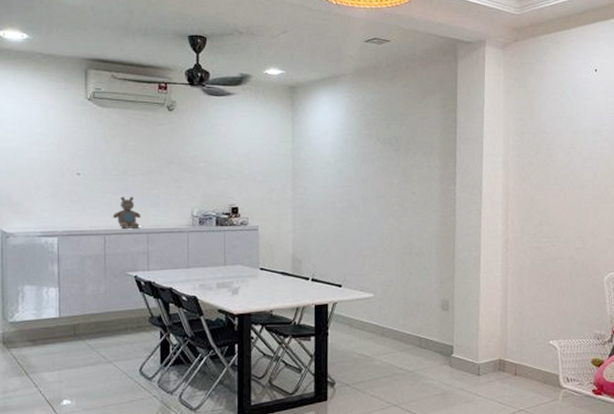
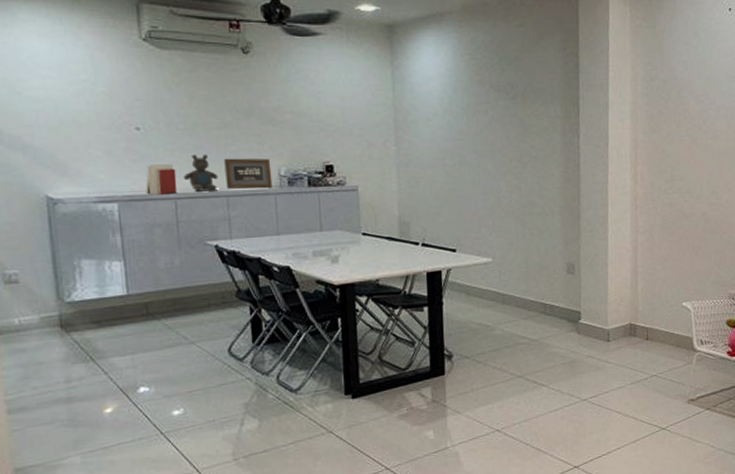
books: none [80,205,107,232] -> present [145,164,177,196]
picture frame: none [147,200,186,228] -> present [224,158,273,190]

